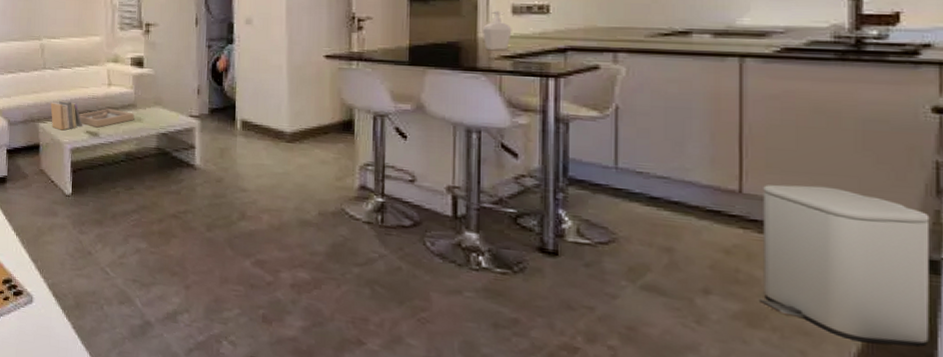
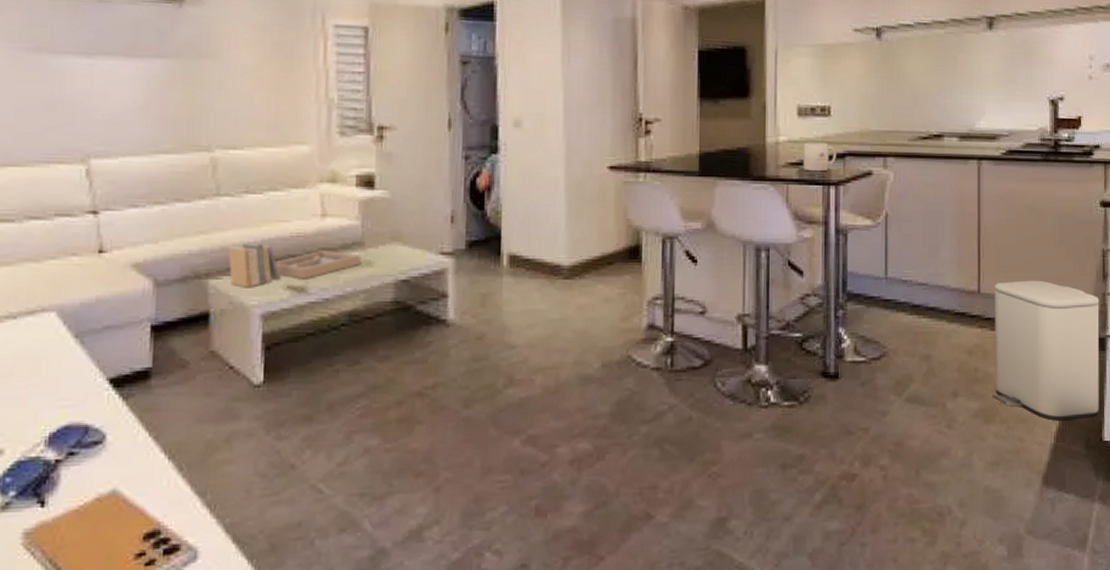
soap bottle: present [481,11,512,51] -> none [770,113,798,158]
mug: none [518,37,556,65] -> present [803,142,836,172]

